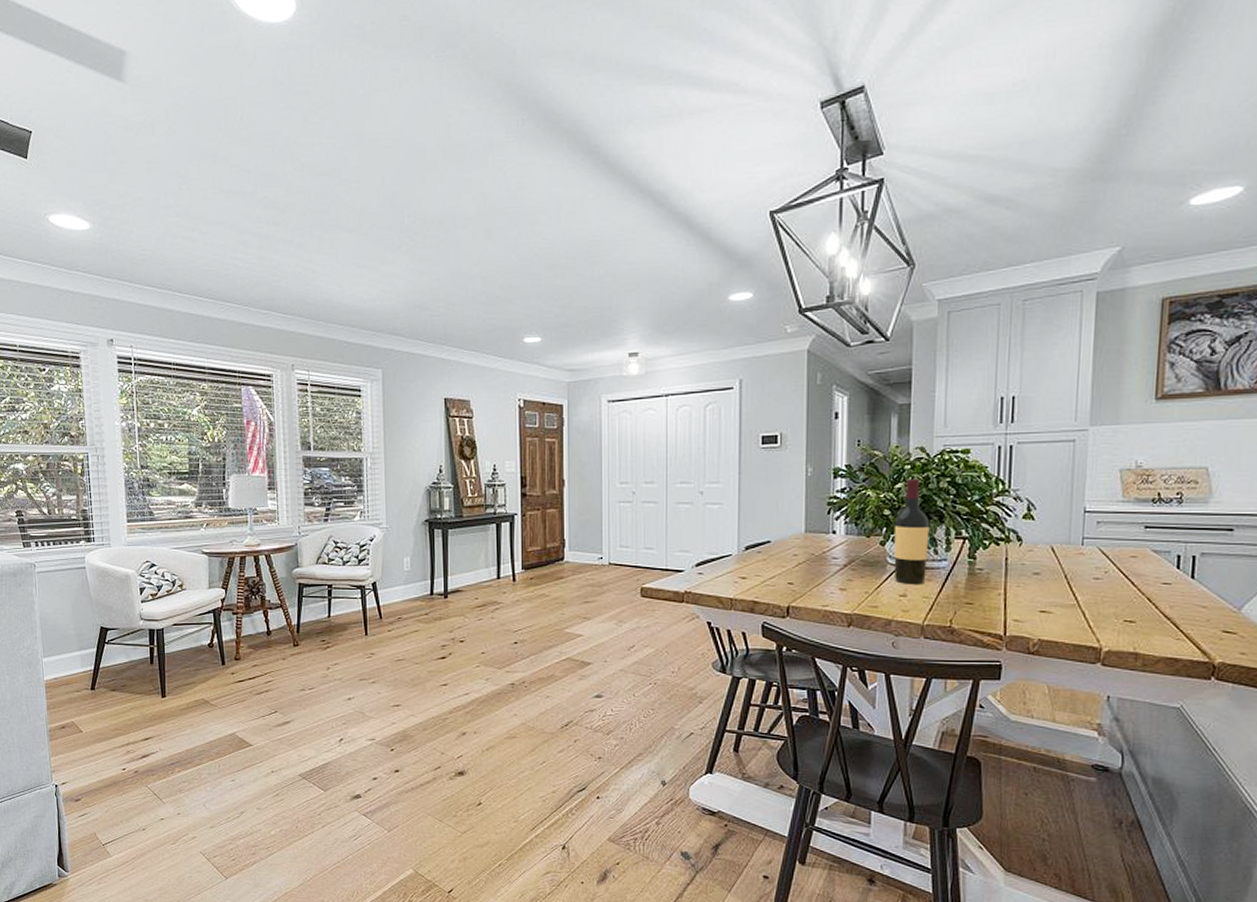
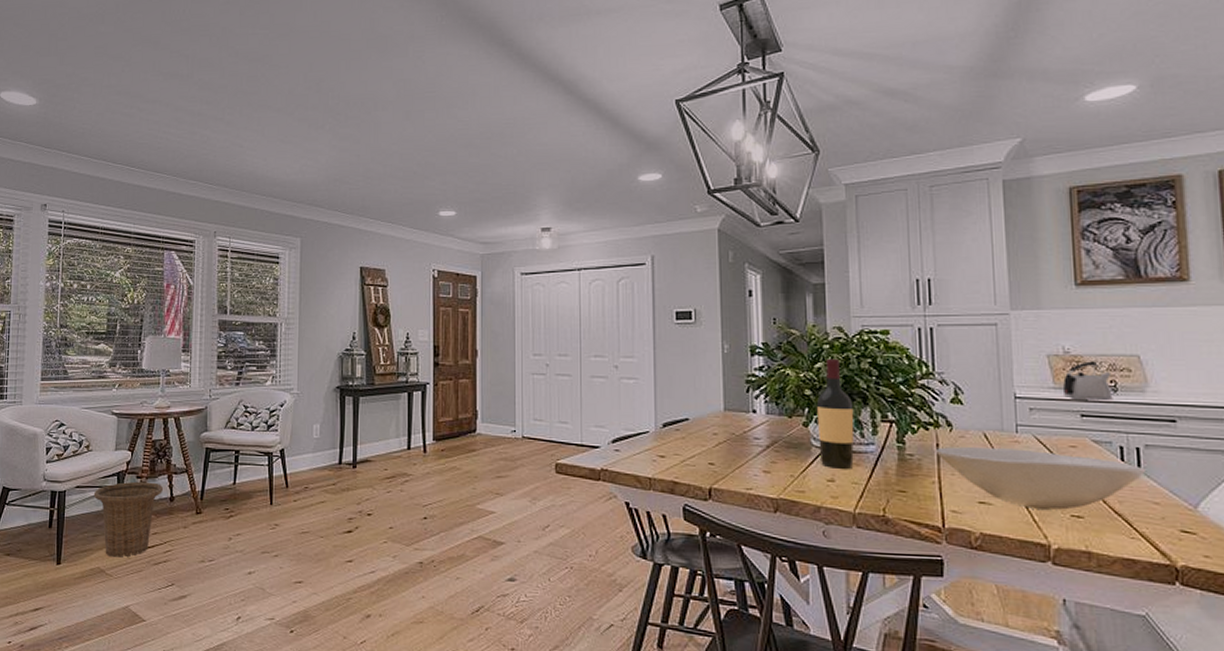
basket: none [191,617,259,689] -> present [93,481,163,557]
bowl: none [1003,560,1200,616] -> present [935,447,1147,510]
kettle: none [1131,474,1179,513] -> present [1063,361,1113,401]

